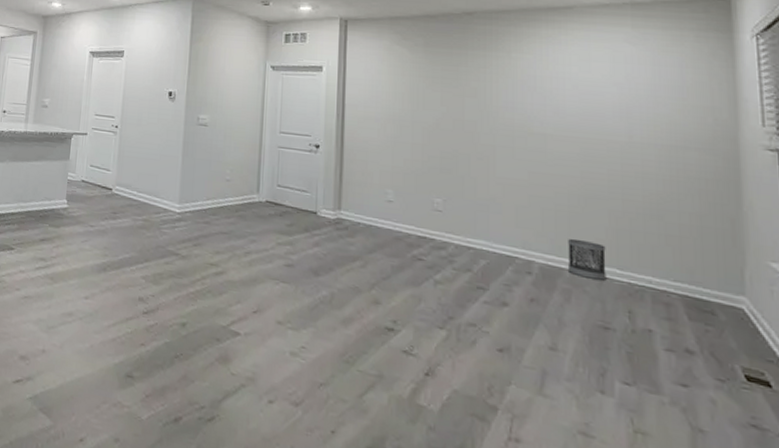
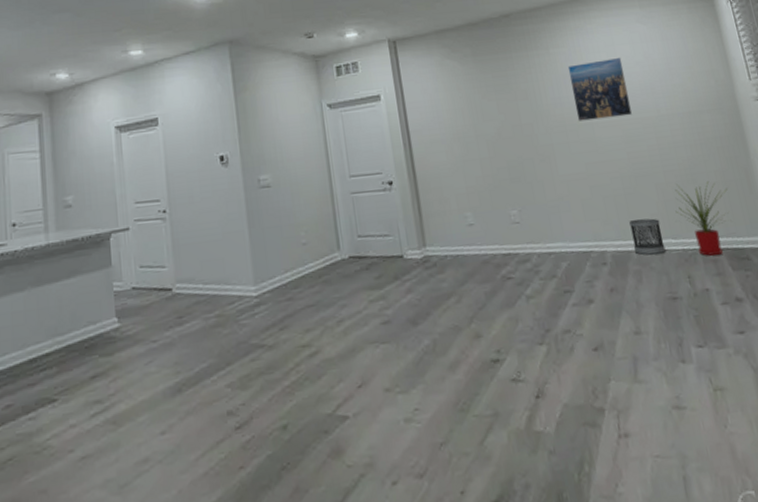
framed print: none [529,73,598,135] -> present [567,57,633,122]
house plant: none [628,215,702,300] -> present [675,181,729,256]

